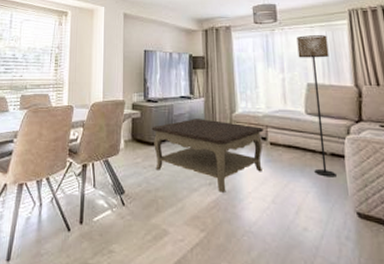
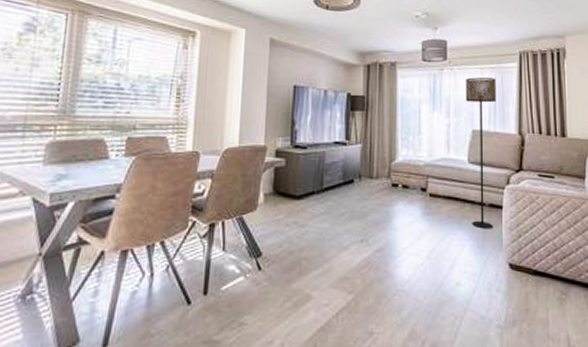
coffee table: present [151,119,264,192] -> none [298,168,424,249]

